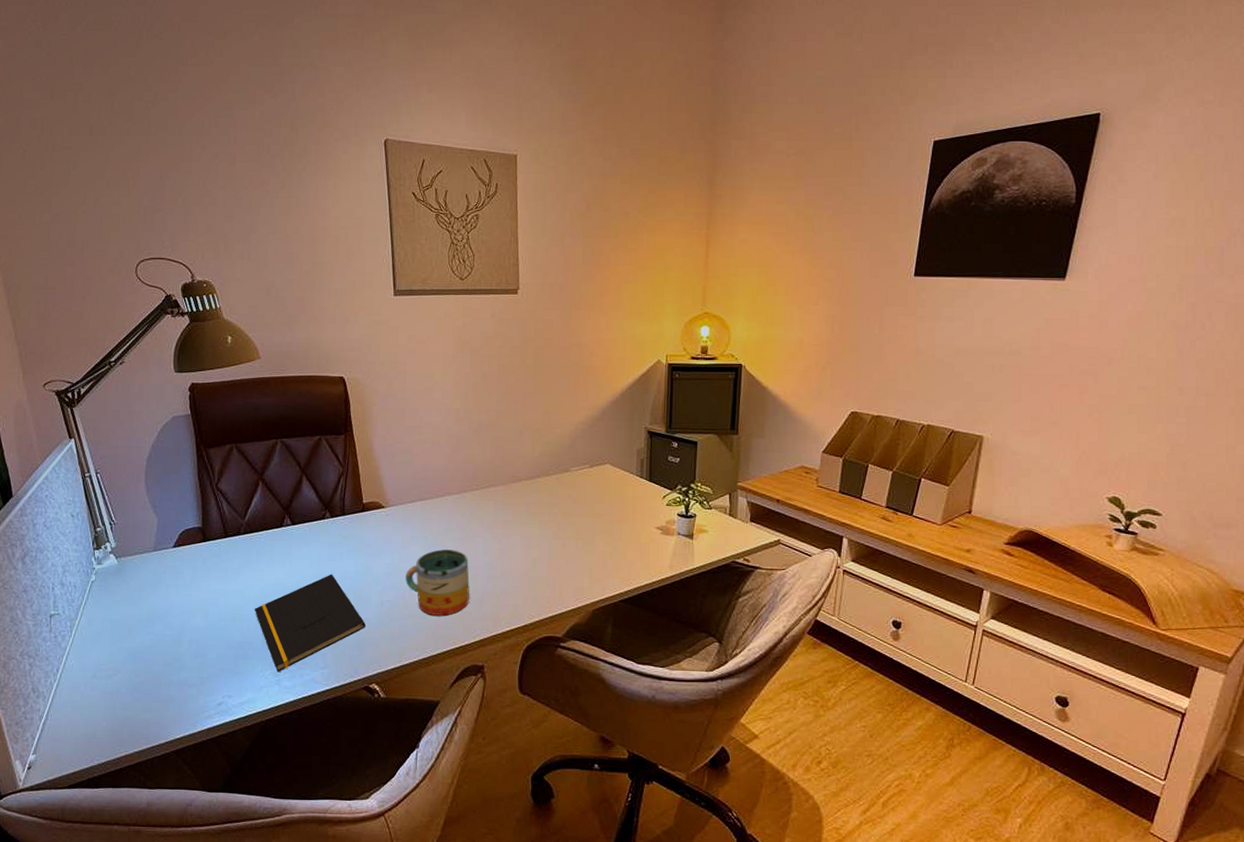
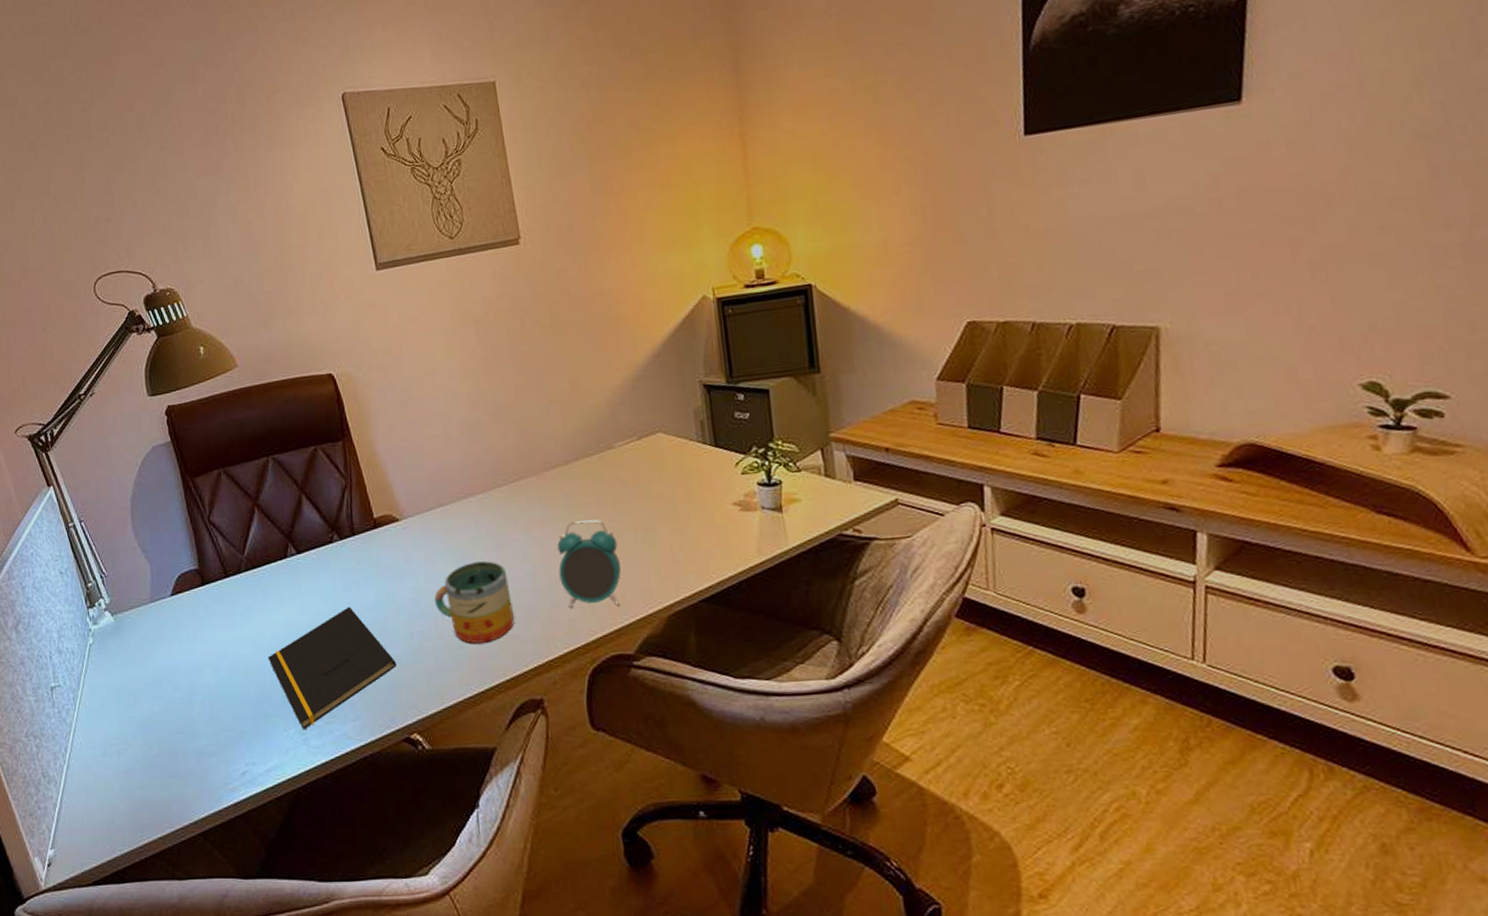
alarm clock: none [511,526,562,597] -> present [557,519,622,607]

